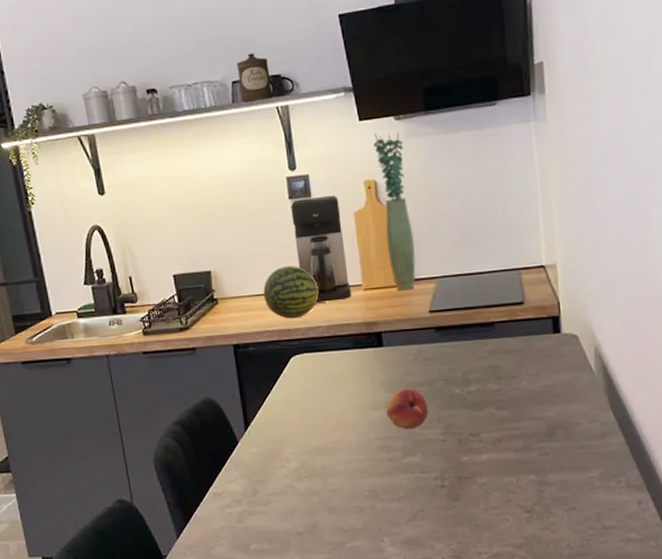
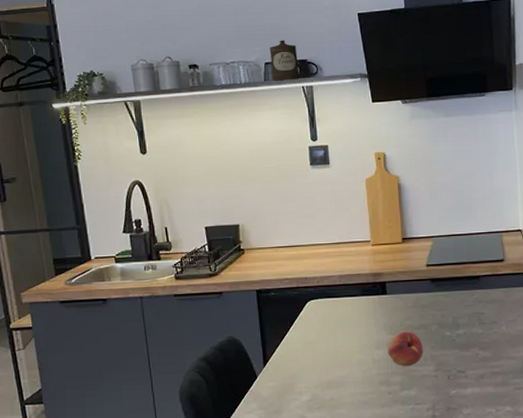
fruit: present [263,266,319,319] -> none [284,223,333,269]
coffee maker: present [291,195,351,303] -> none [312,163,361,255]
vase: present [373,132,416,291] -> none [384,113,416,247]

